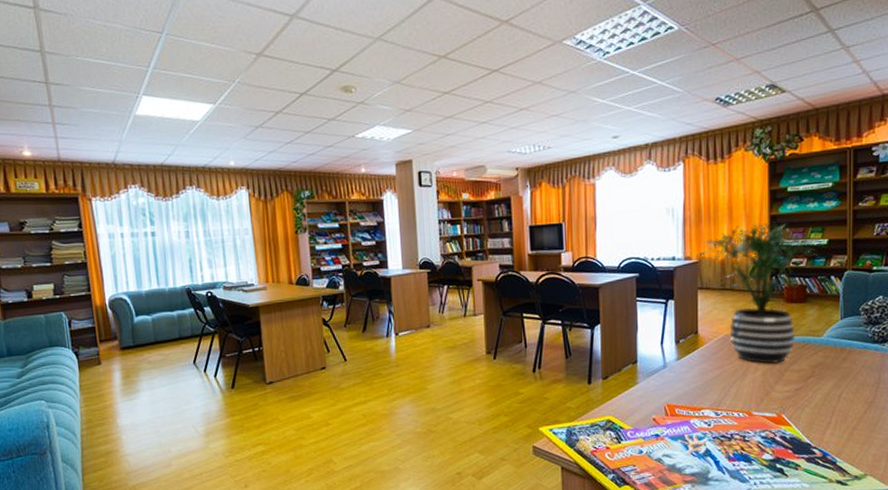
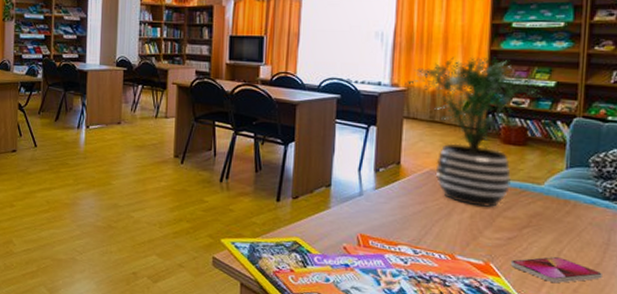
smartphone: none [799,400,875,425] -> present [510,257,602,284]

